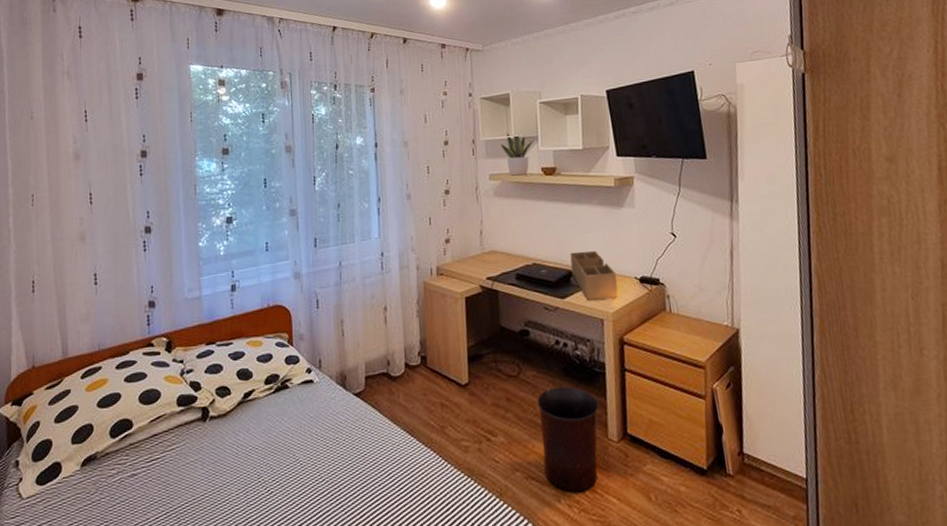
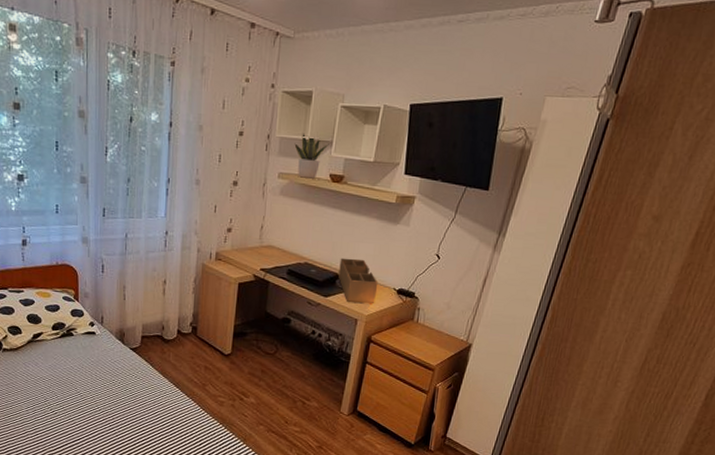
waste bin: present [537,386,599,493] -> none [283,367,338,447]

